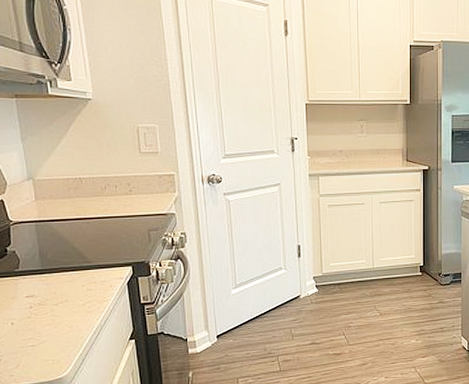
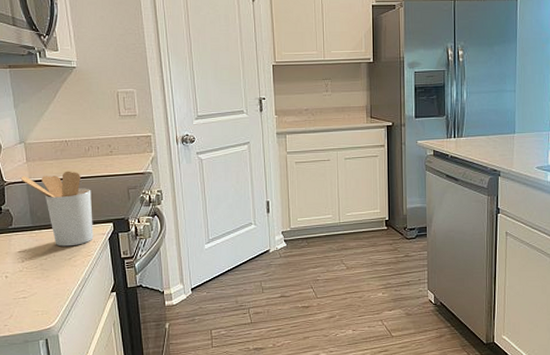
utensil holder: none [28,210,110,291] -> present [20,171,94,247]

